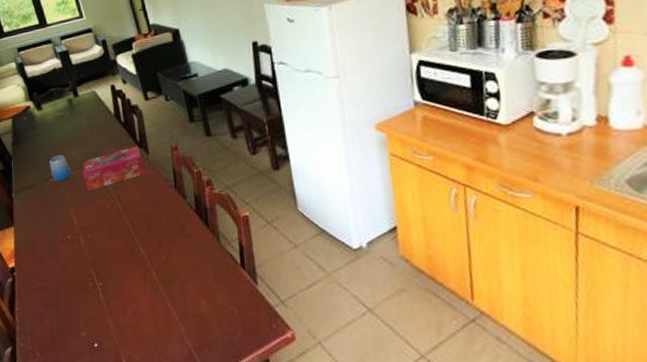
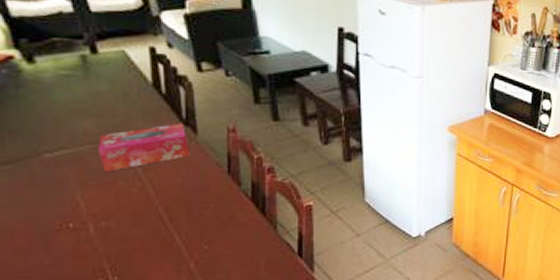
cup: present [50,154,71,182] -> none [45,124,80,158]

